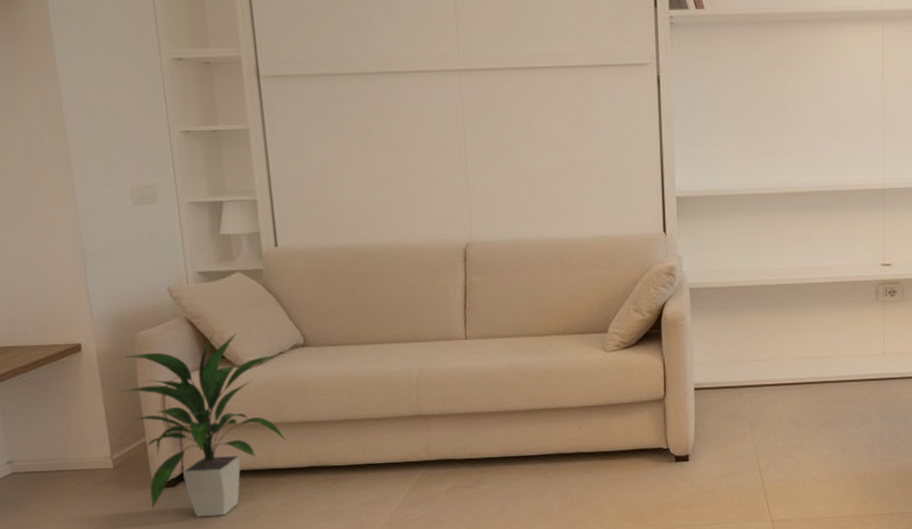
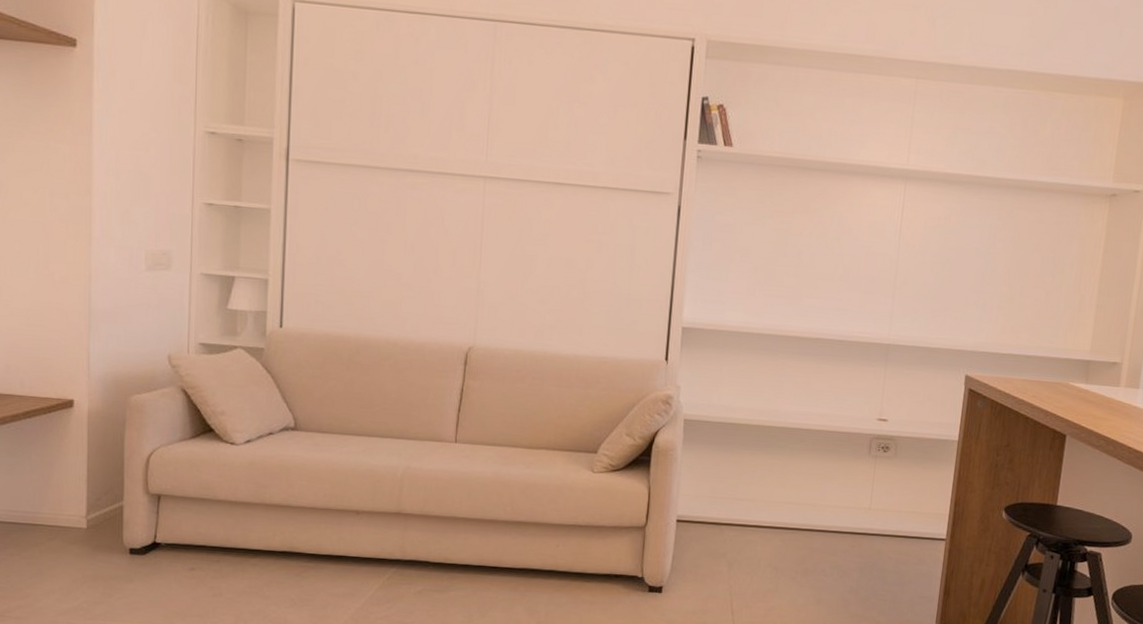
indoor plant: present [120,332,288,517] -> none [105,405,266,590]

